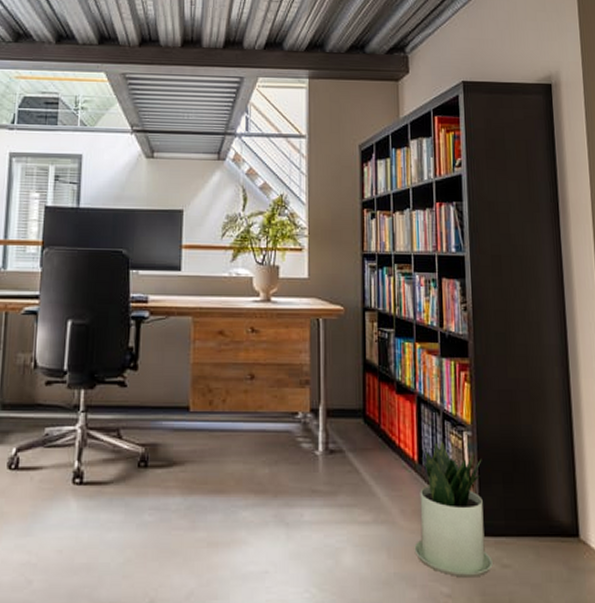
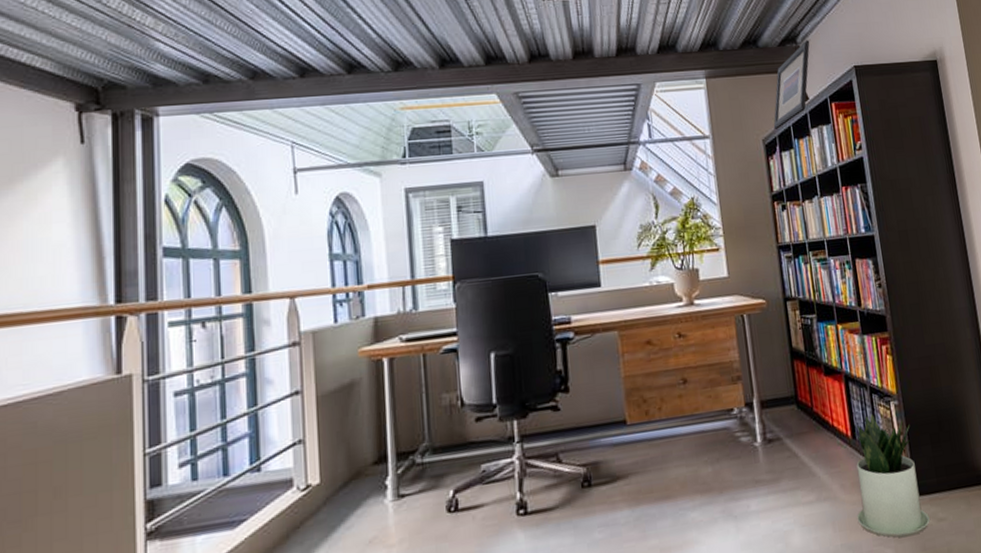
picture frame: none [372,50,419,136] -> present [773,40,810,129]

